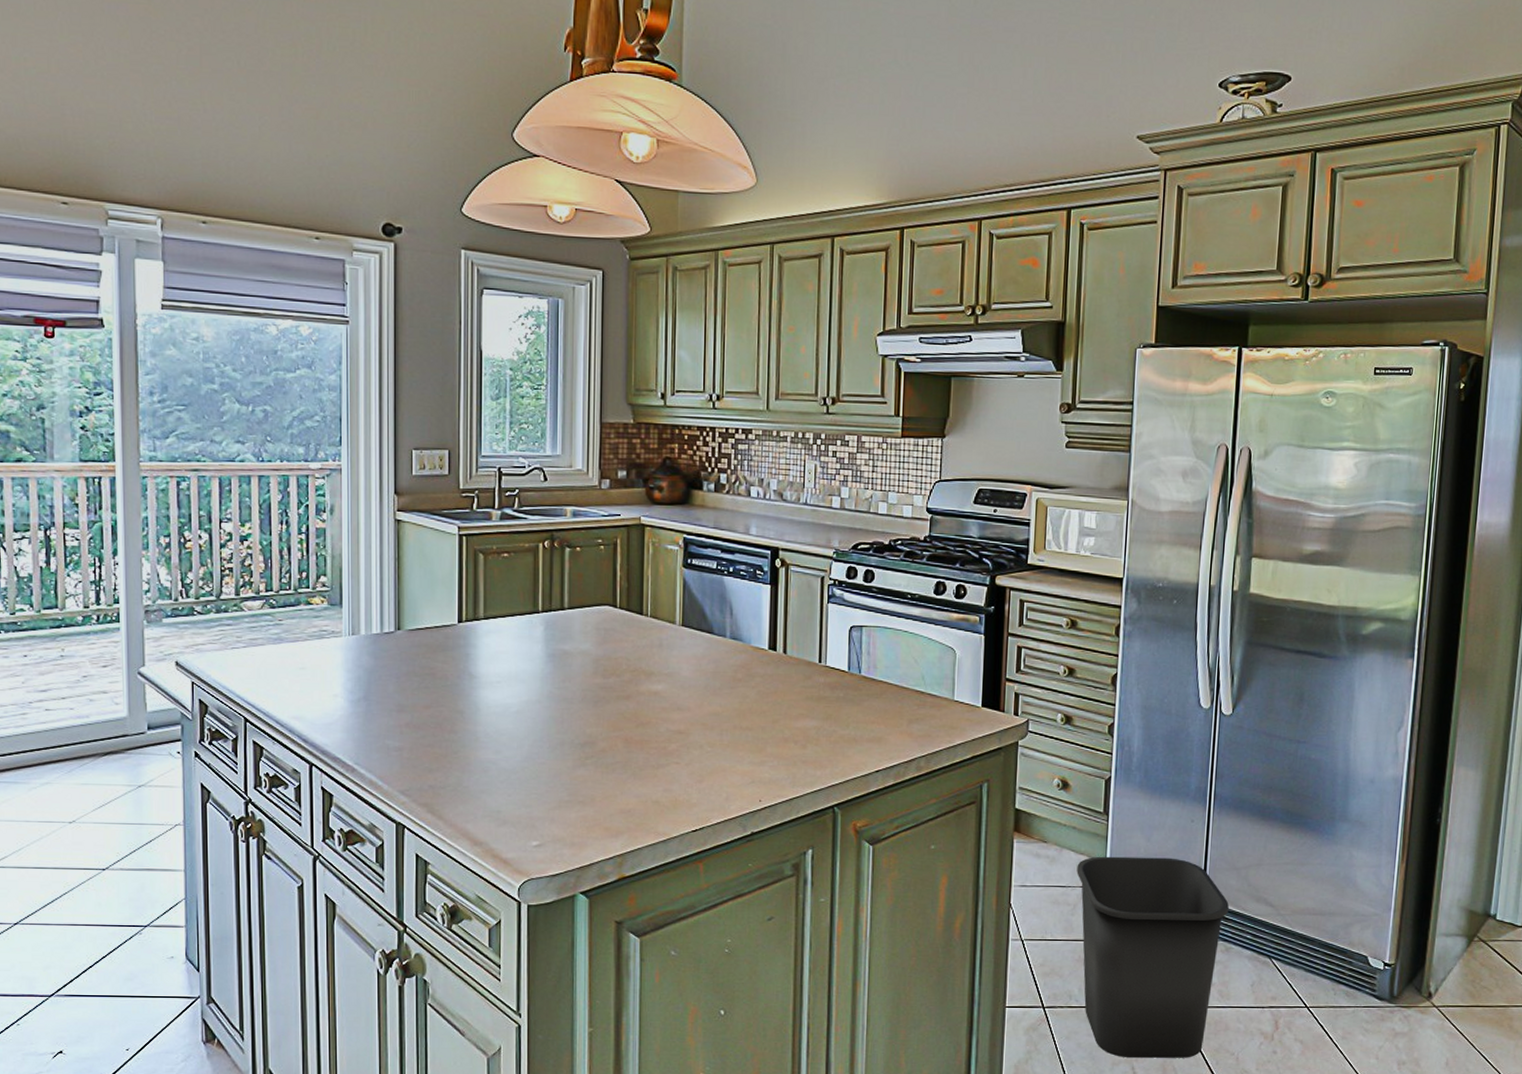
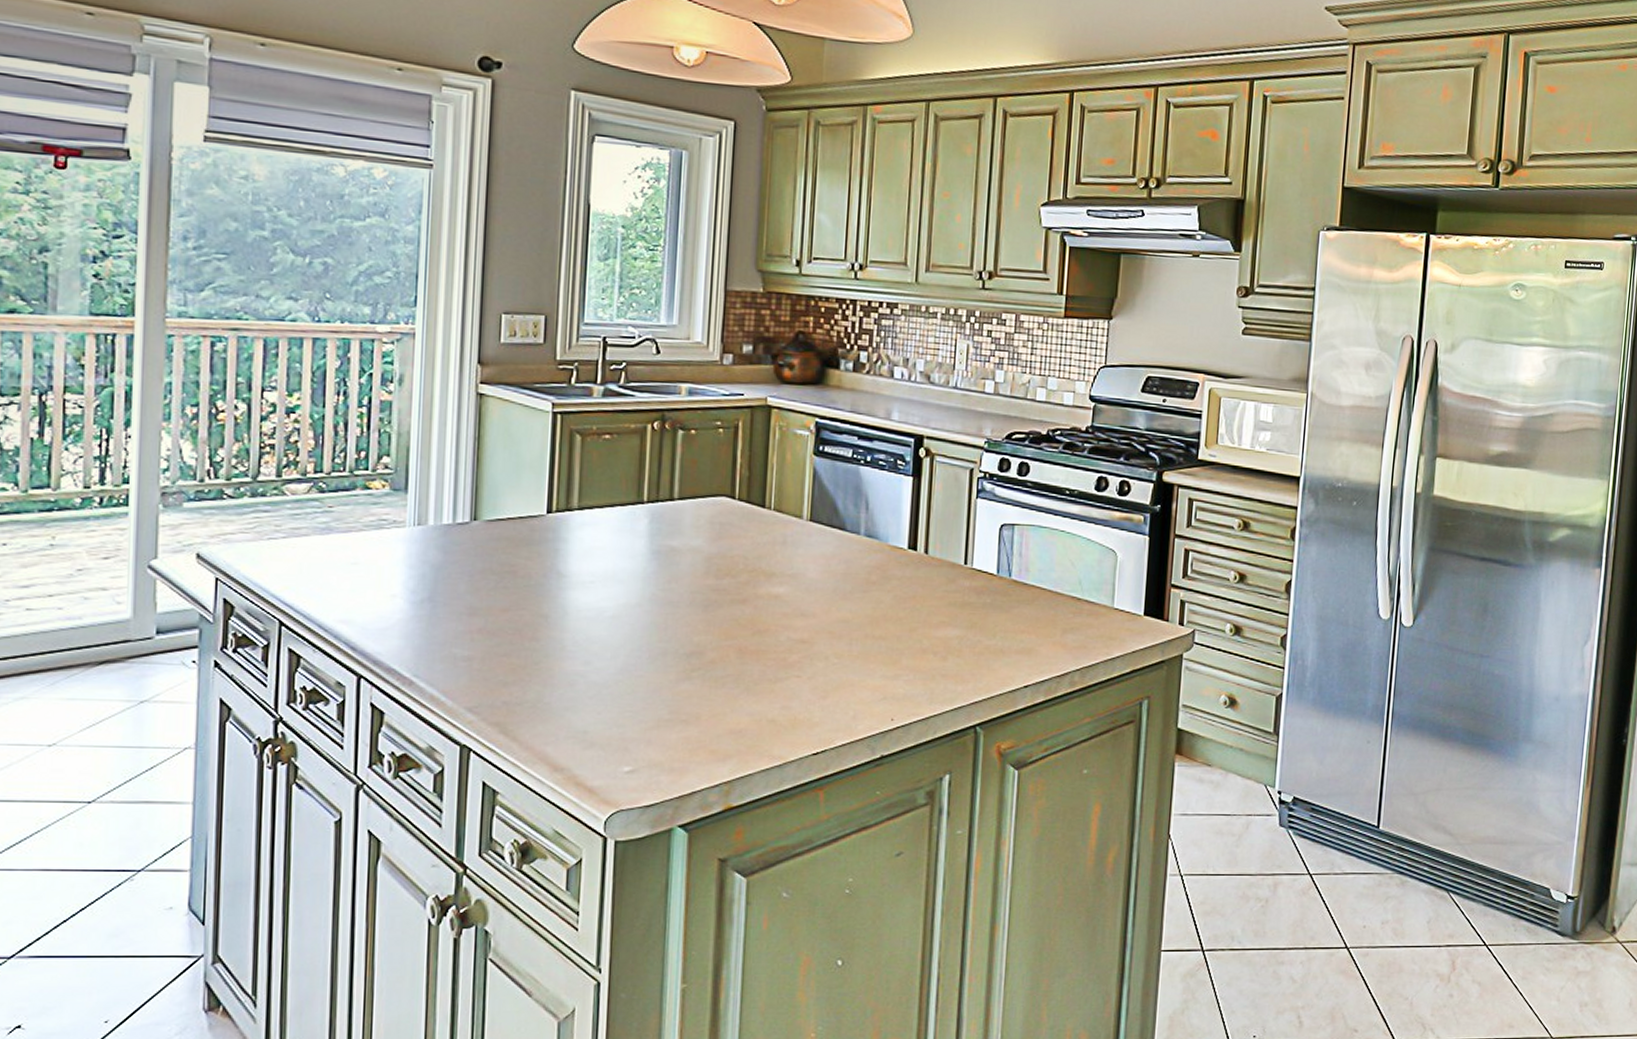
waste bin: present [1076,856,1229,1058] -> none [1243,781,1406,1005]

